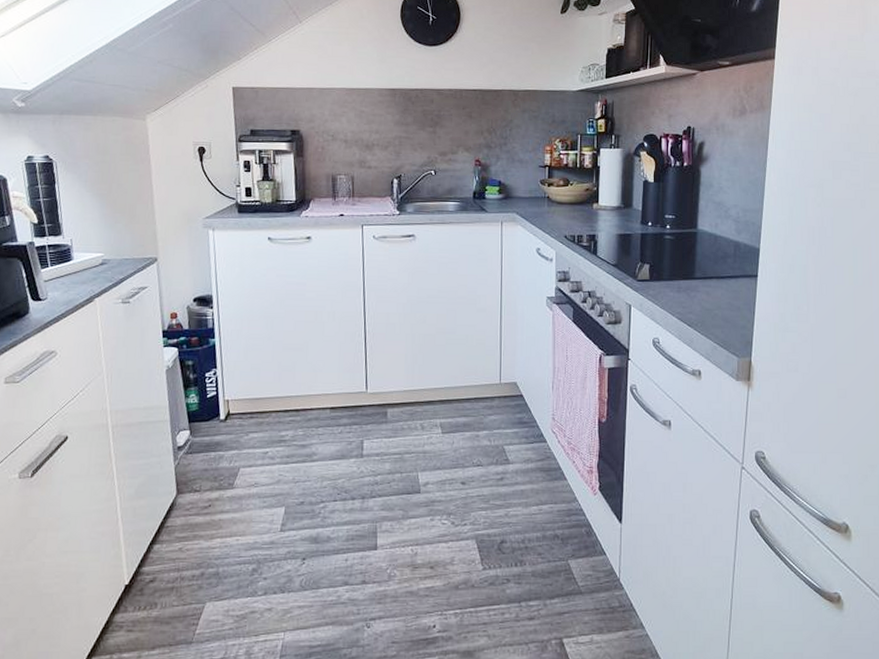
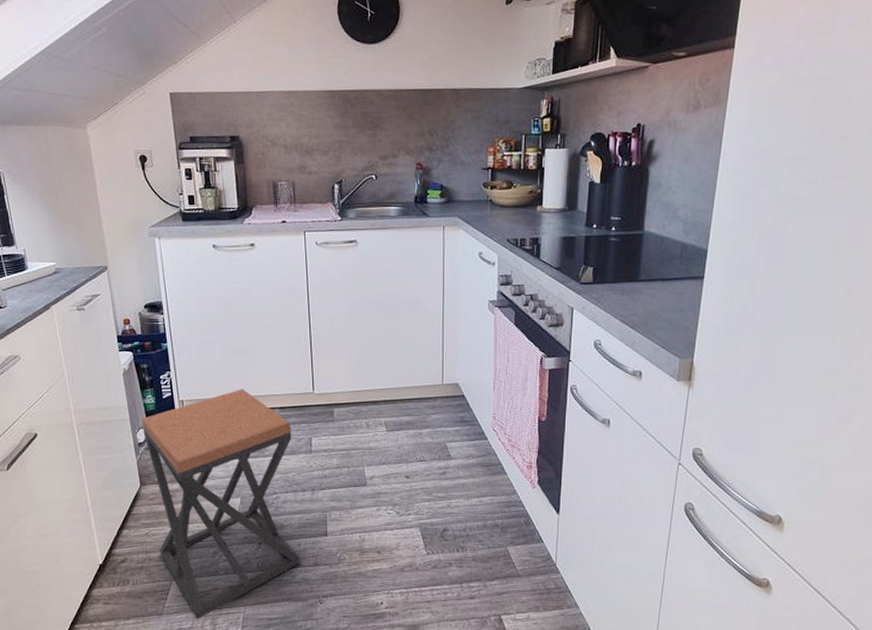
stool: none [183,387,347,649] -> present [142,389,300,620]

